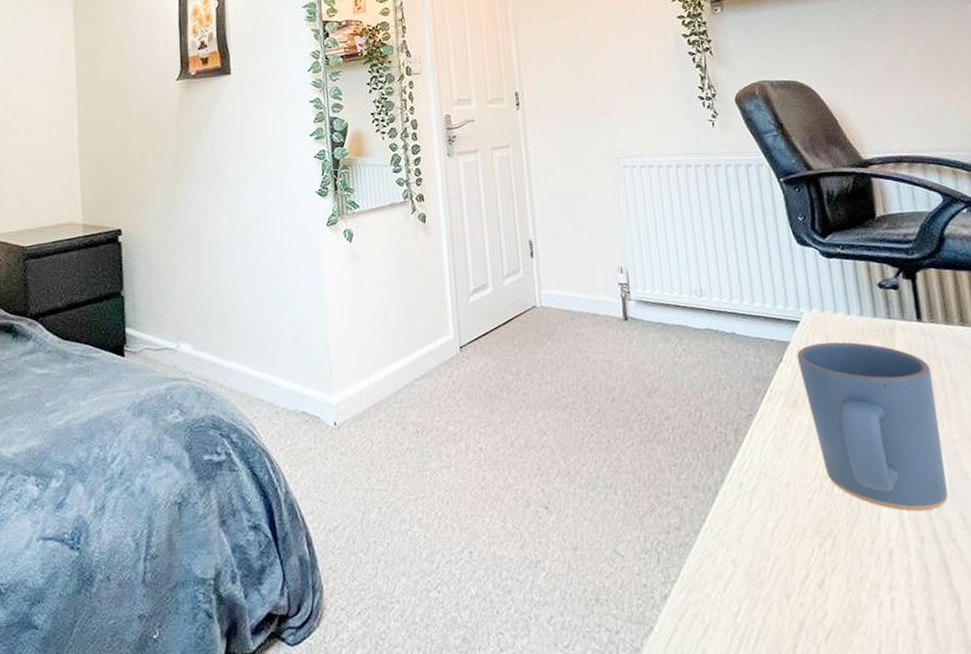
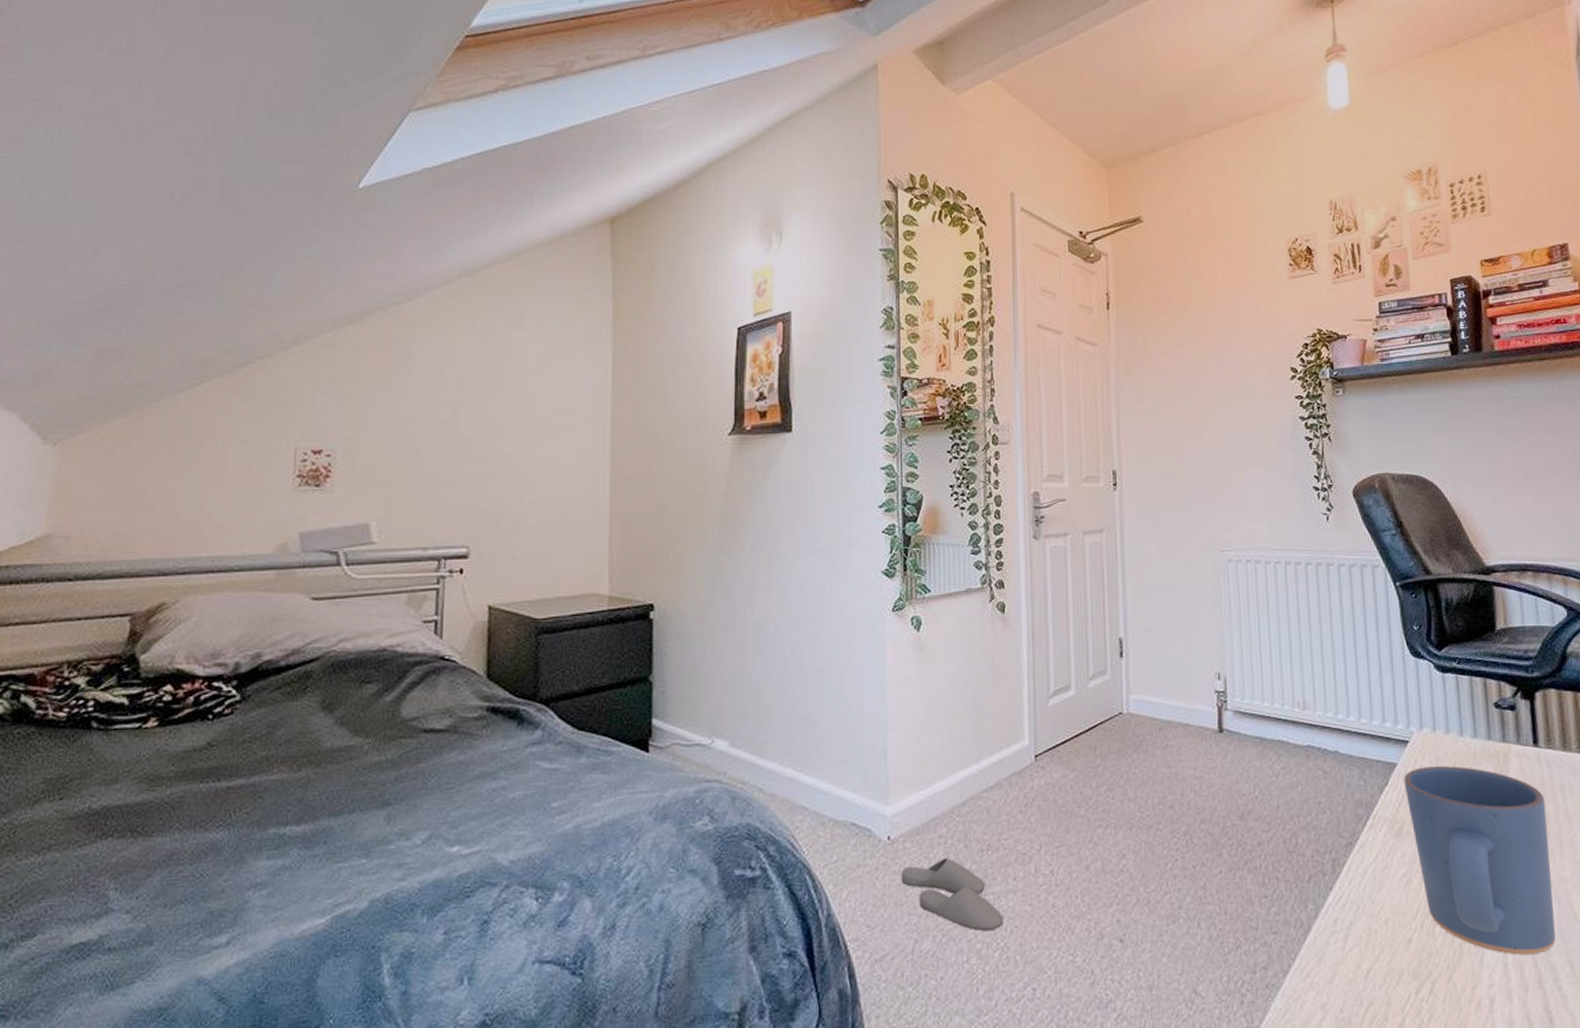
slippers: none [347,439,441,503] -> present [901,857,1004,931]

